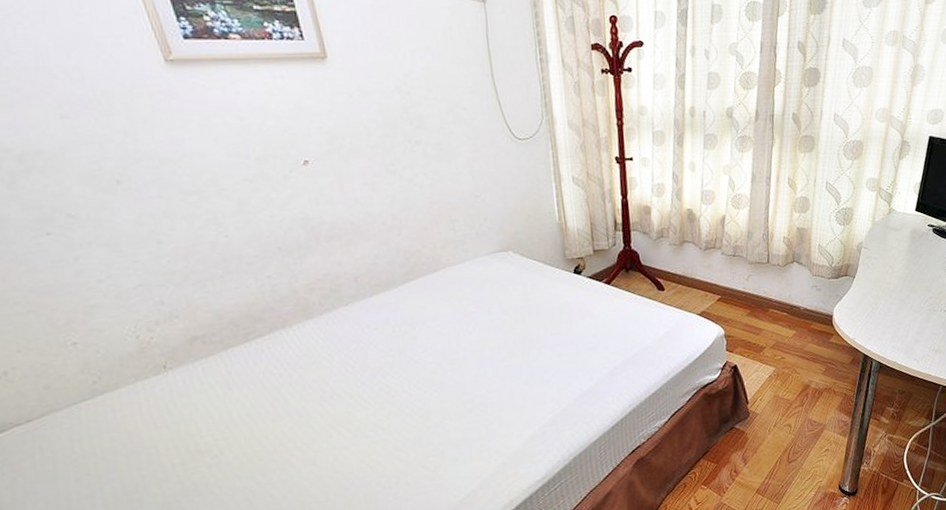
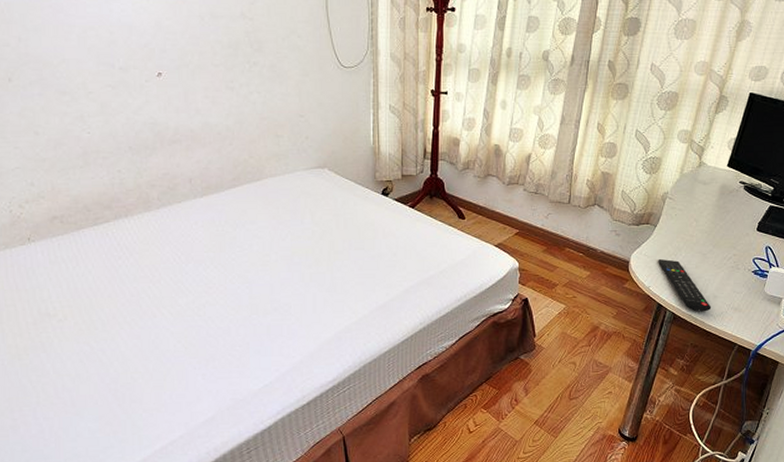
remote control: none [860,309,914,358] -> present [658,258,712,312]

